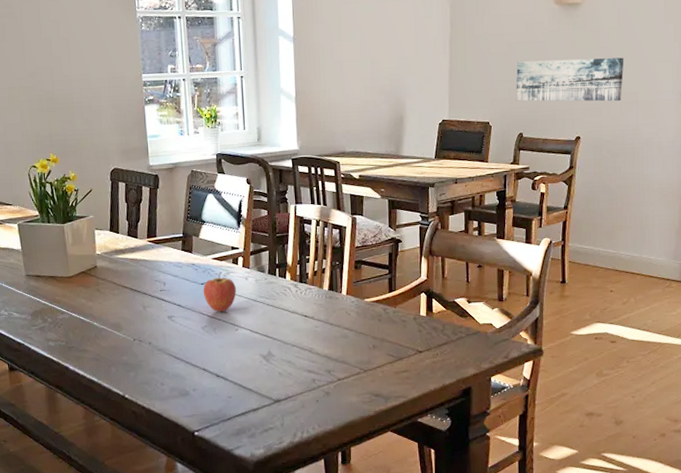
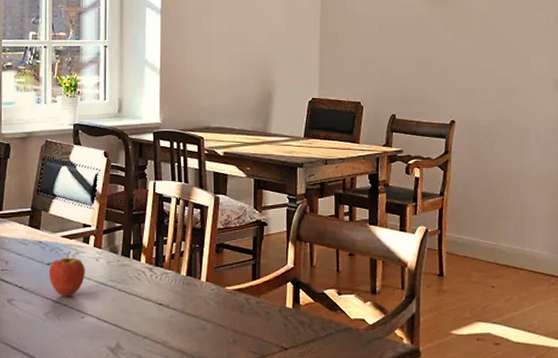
wall art: present [516,57,624,102] -> none [388,42,498,86]

